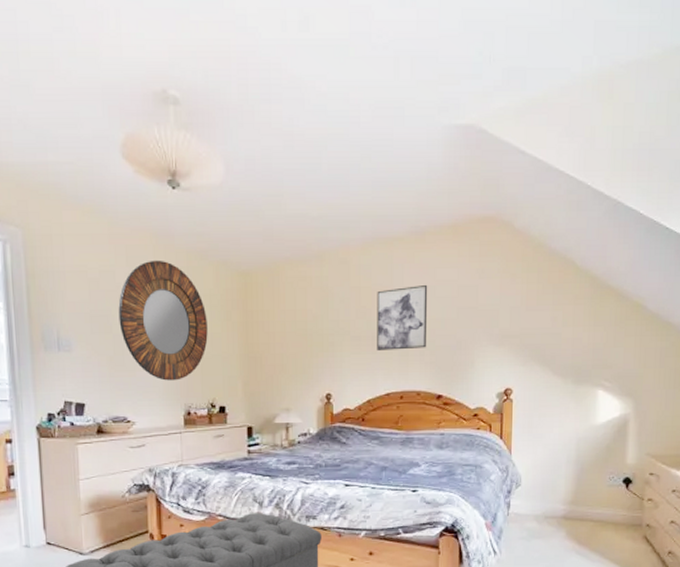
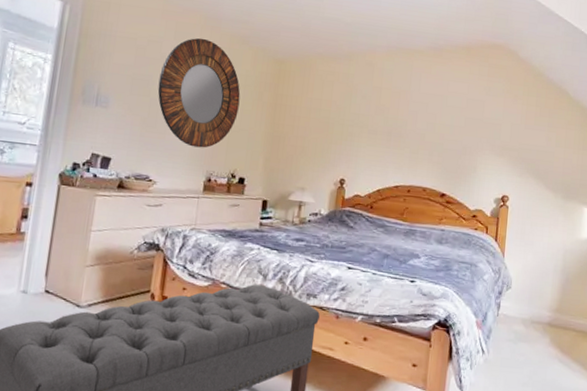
wall art: present [377,284,428,350] -> none [391,93,441,149]

